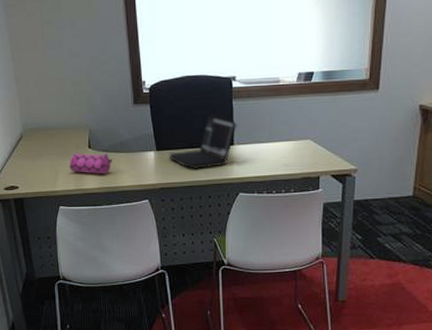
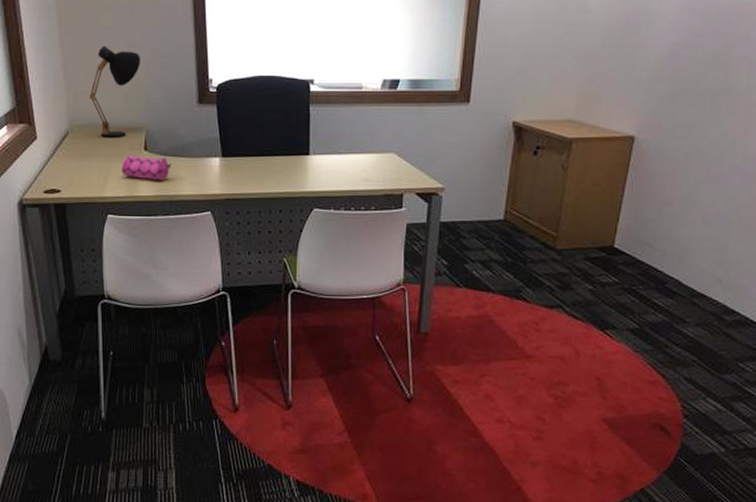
desk lamp: none [39,57,82,138] -> present [89,45,140,137]
laptop: present [169,112,238,170] -> none [236,118,315,181]

